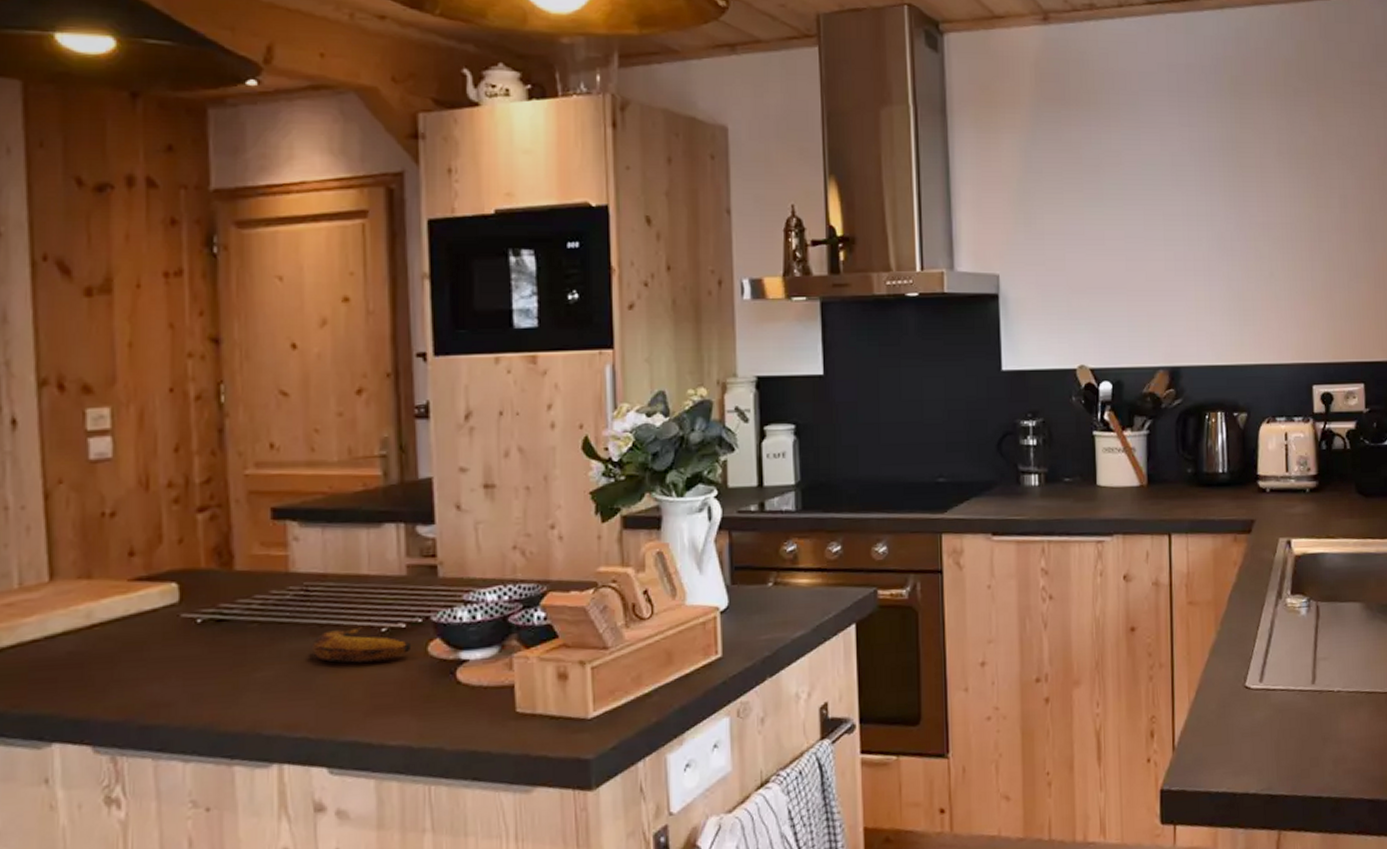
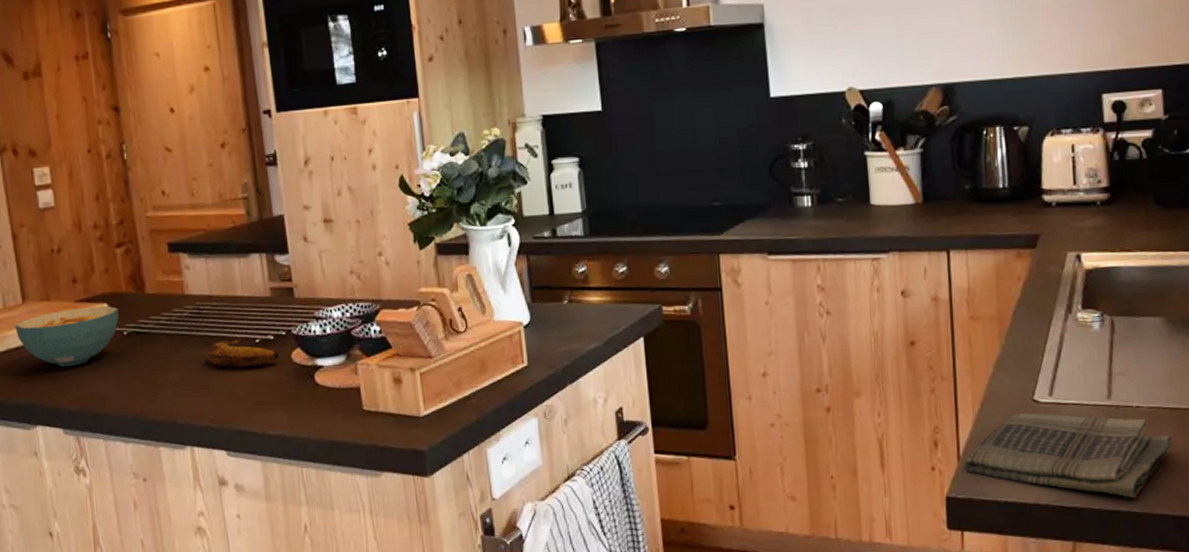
cereal bowl: none [34,586,193,666] -> present [15,306,119,367]
dish towel: none [1178,700,1369,784] -> present [963,413,1173,499]

